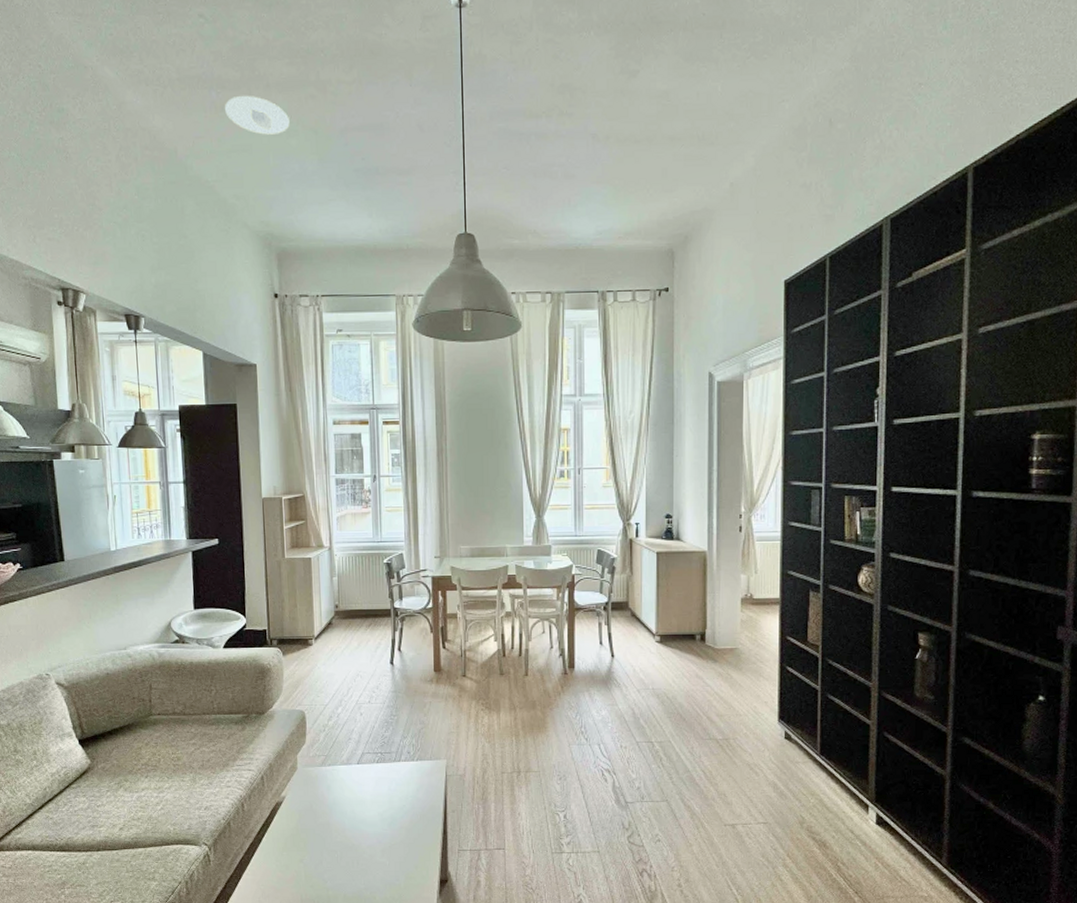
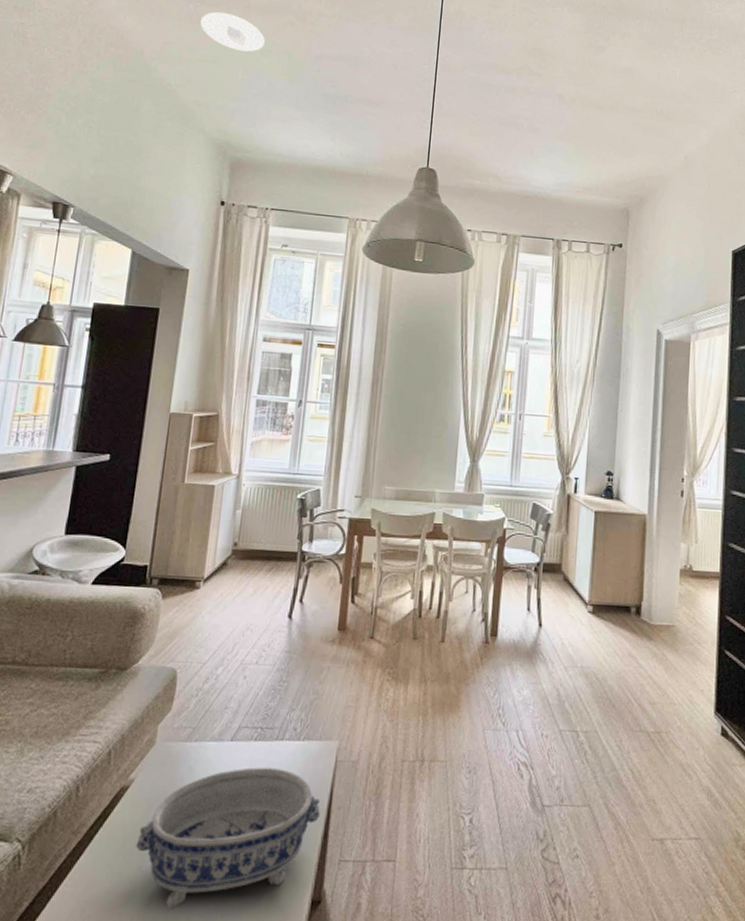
decorative bowl: none [295,782,438,889] -> present [136,767,320,909]

